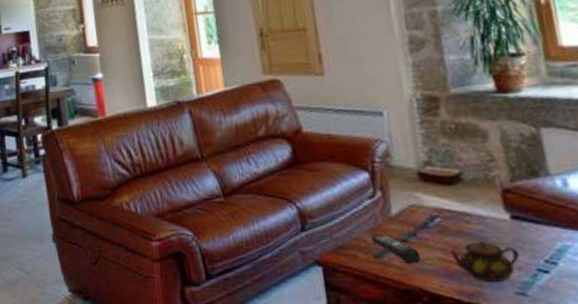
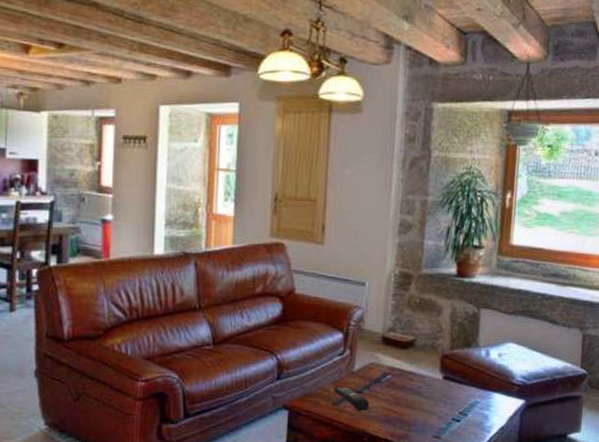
teapot: present [450,240,520,282] -> none [393,394,443,427]

